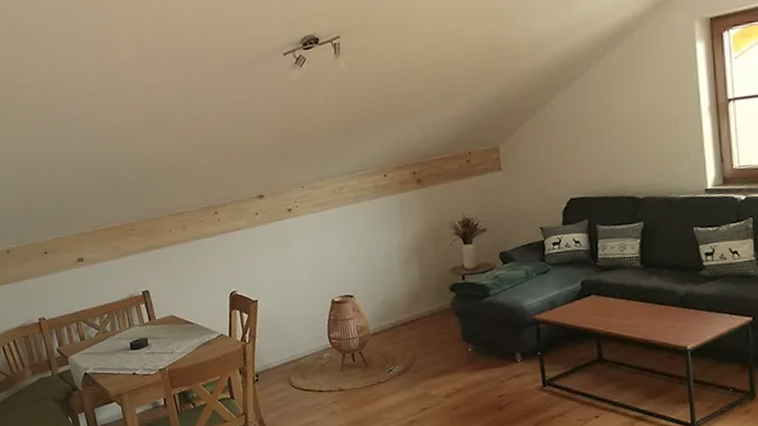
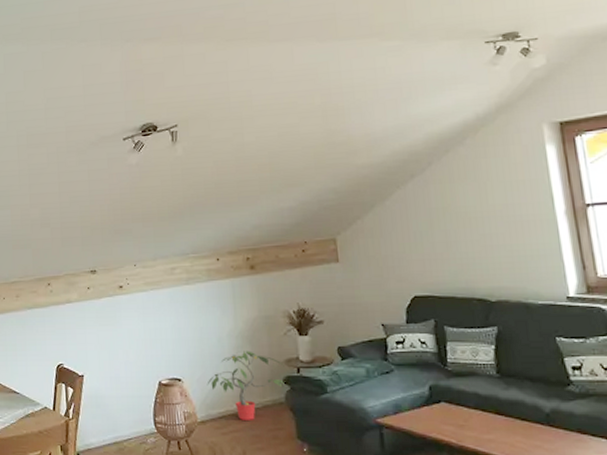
potted plant: none [378,263,452,329] -> present [207,351,286,420]

